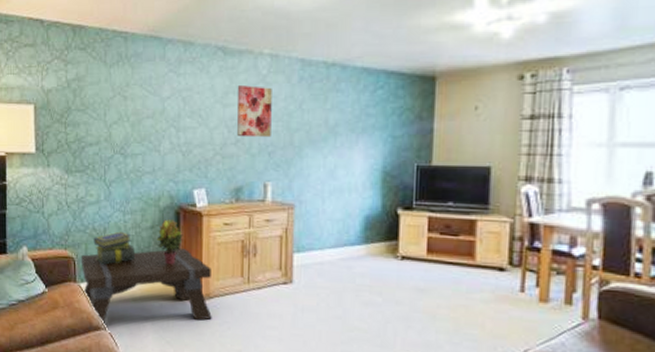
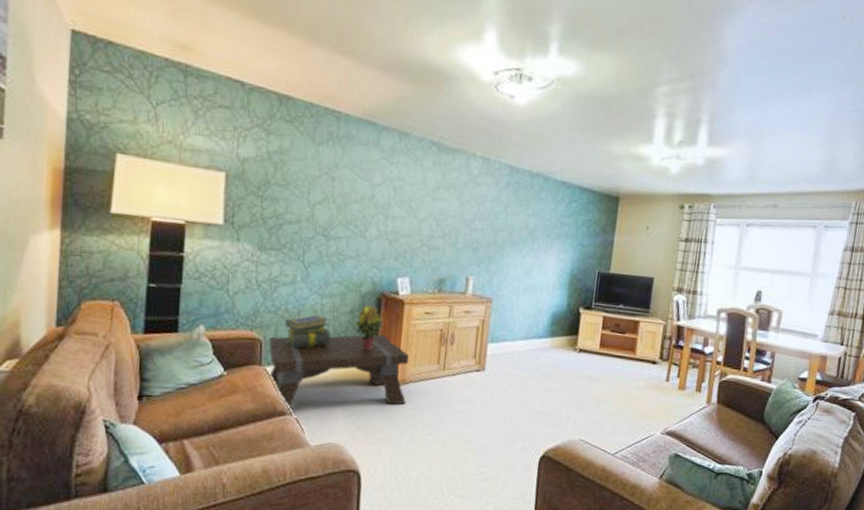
wall art: present [237,85,272,138] -> none [445,182,481,235]

